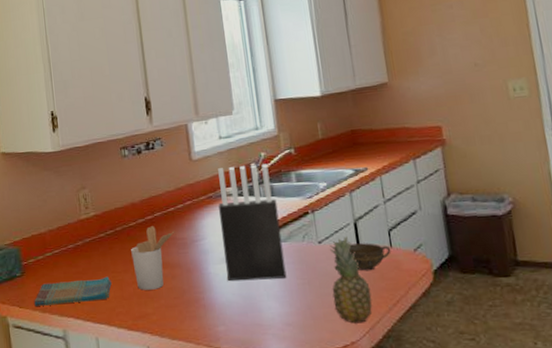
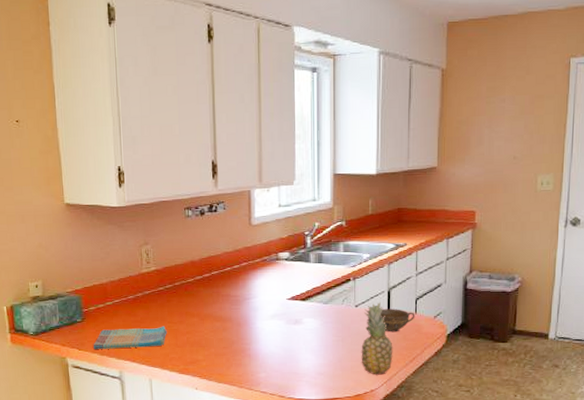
utensil holder: present [131,226,175,290] -> none [187,283,229,340]
knife block: present [218,164,287,281] -> none [272,233,324,336]

